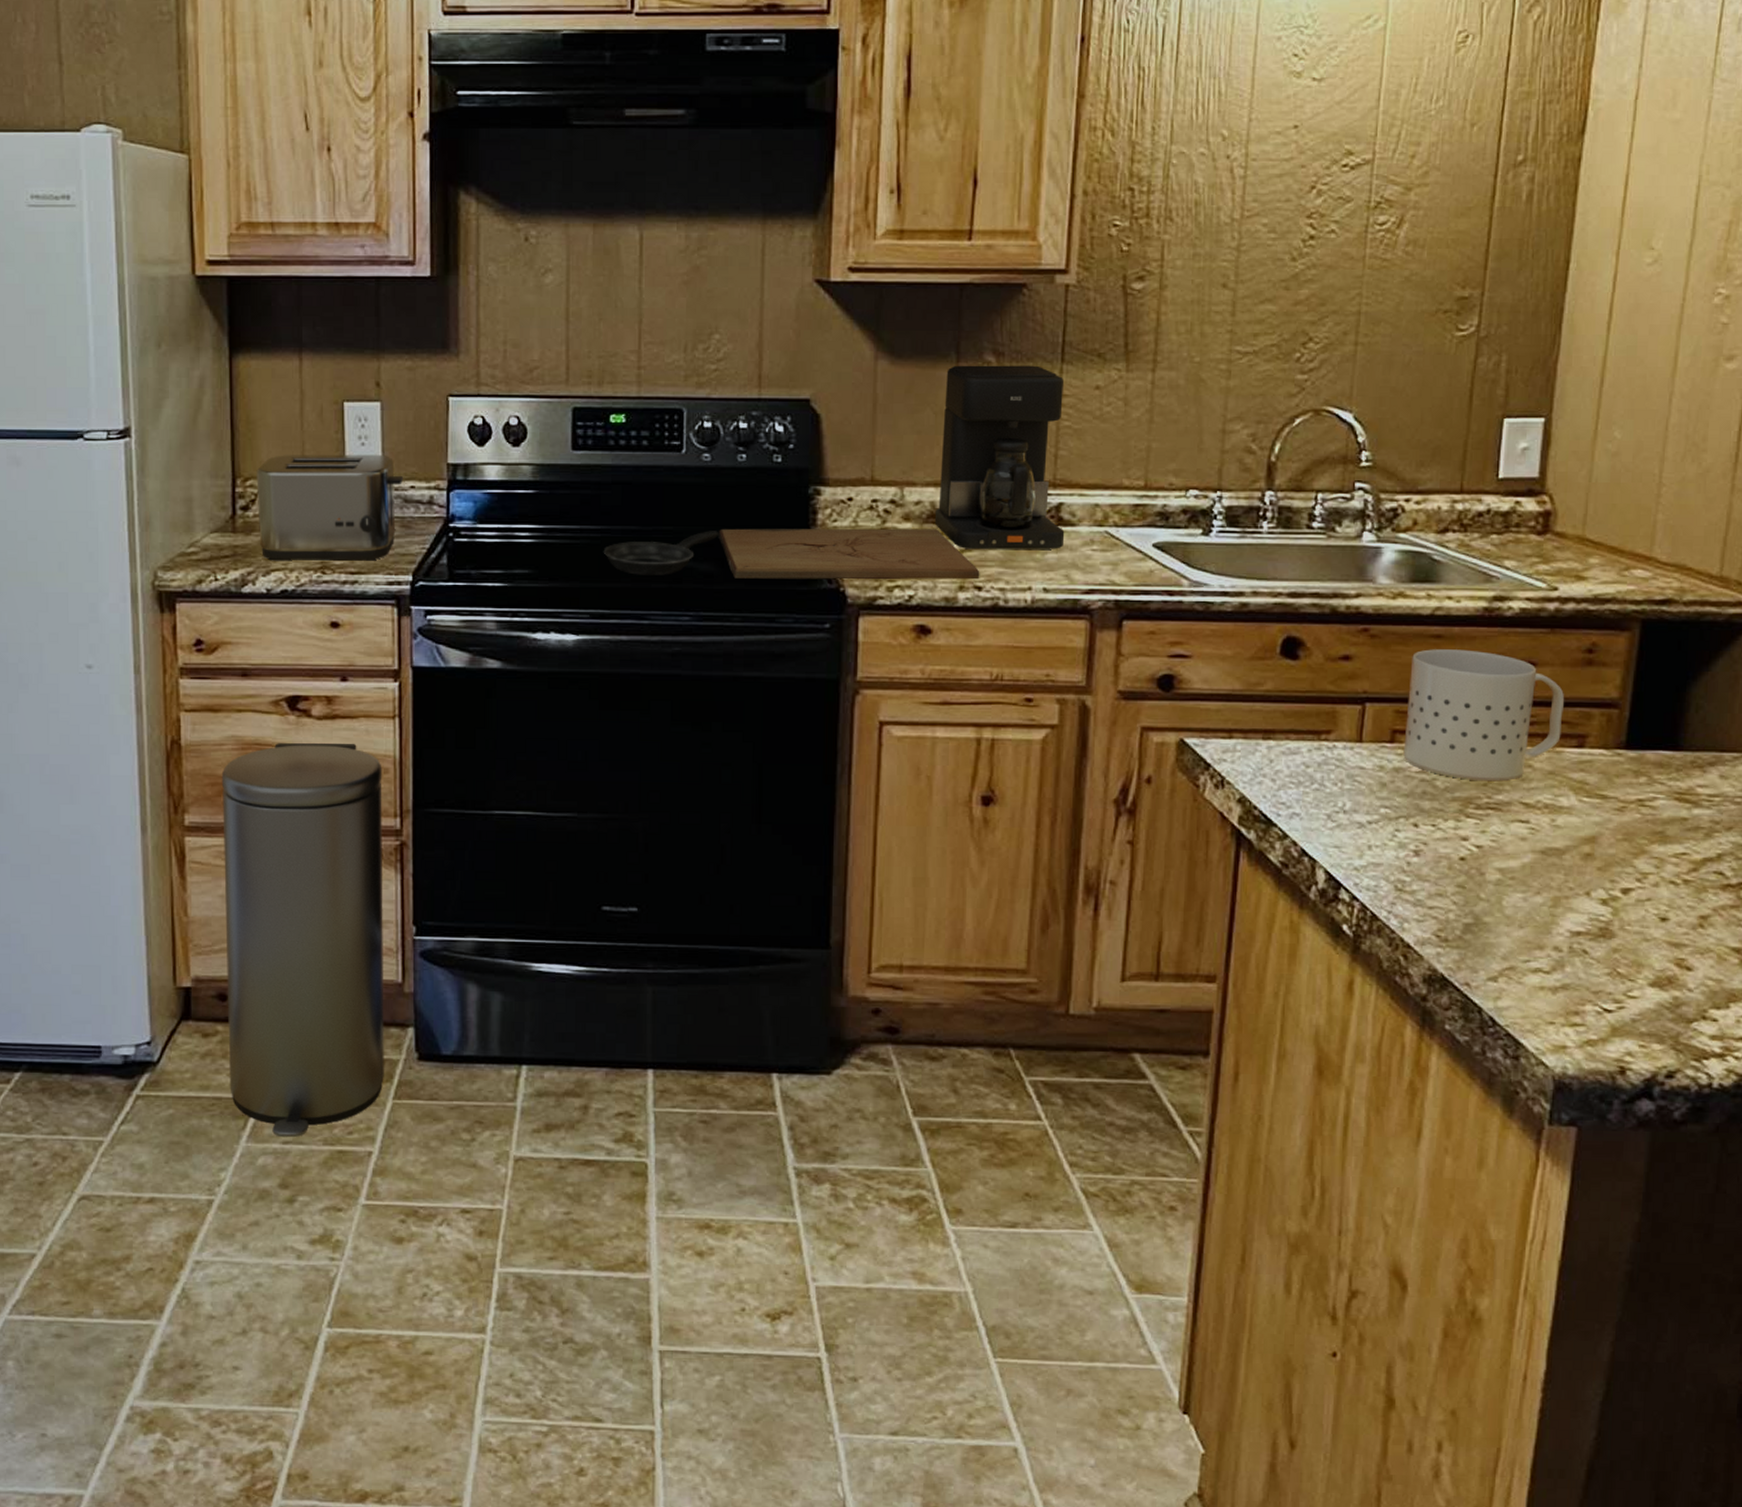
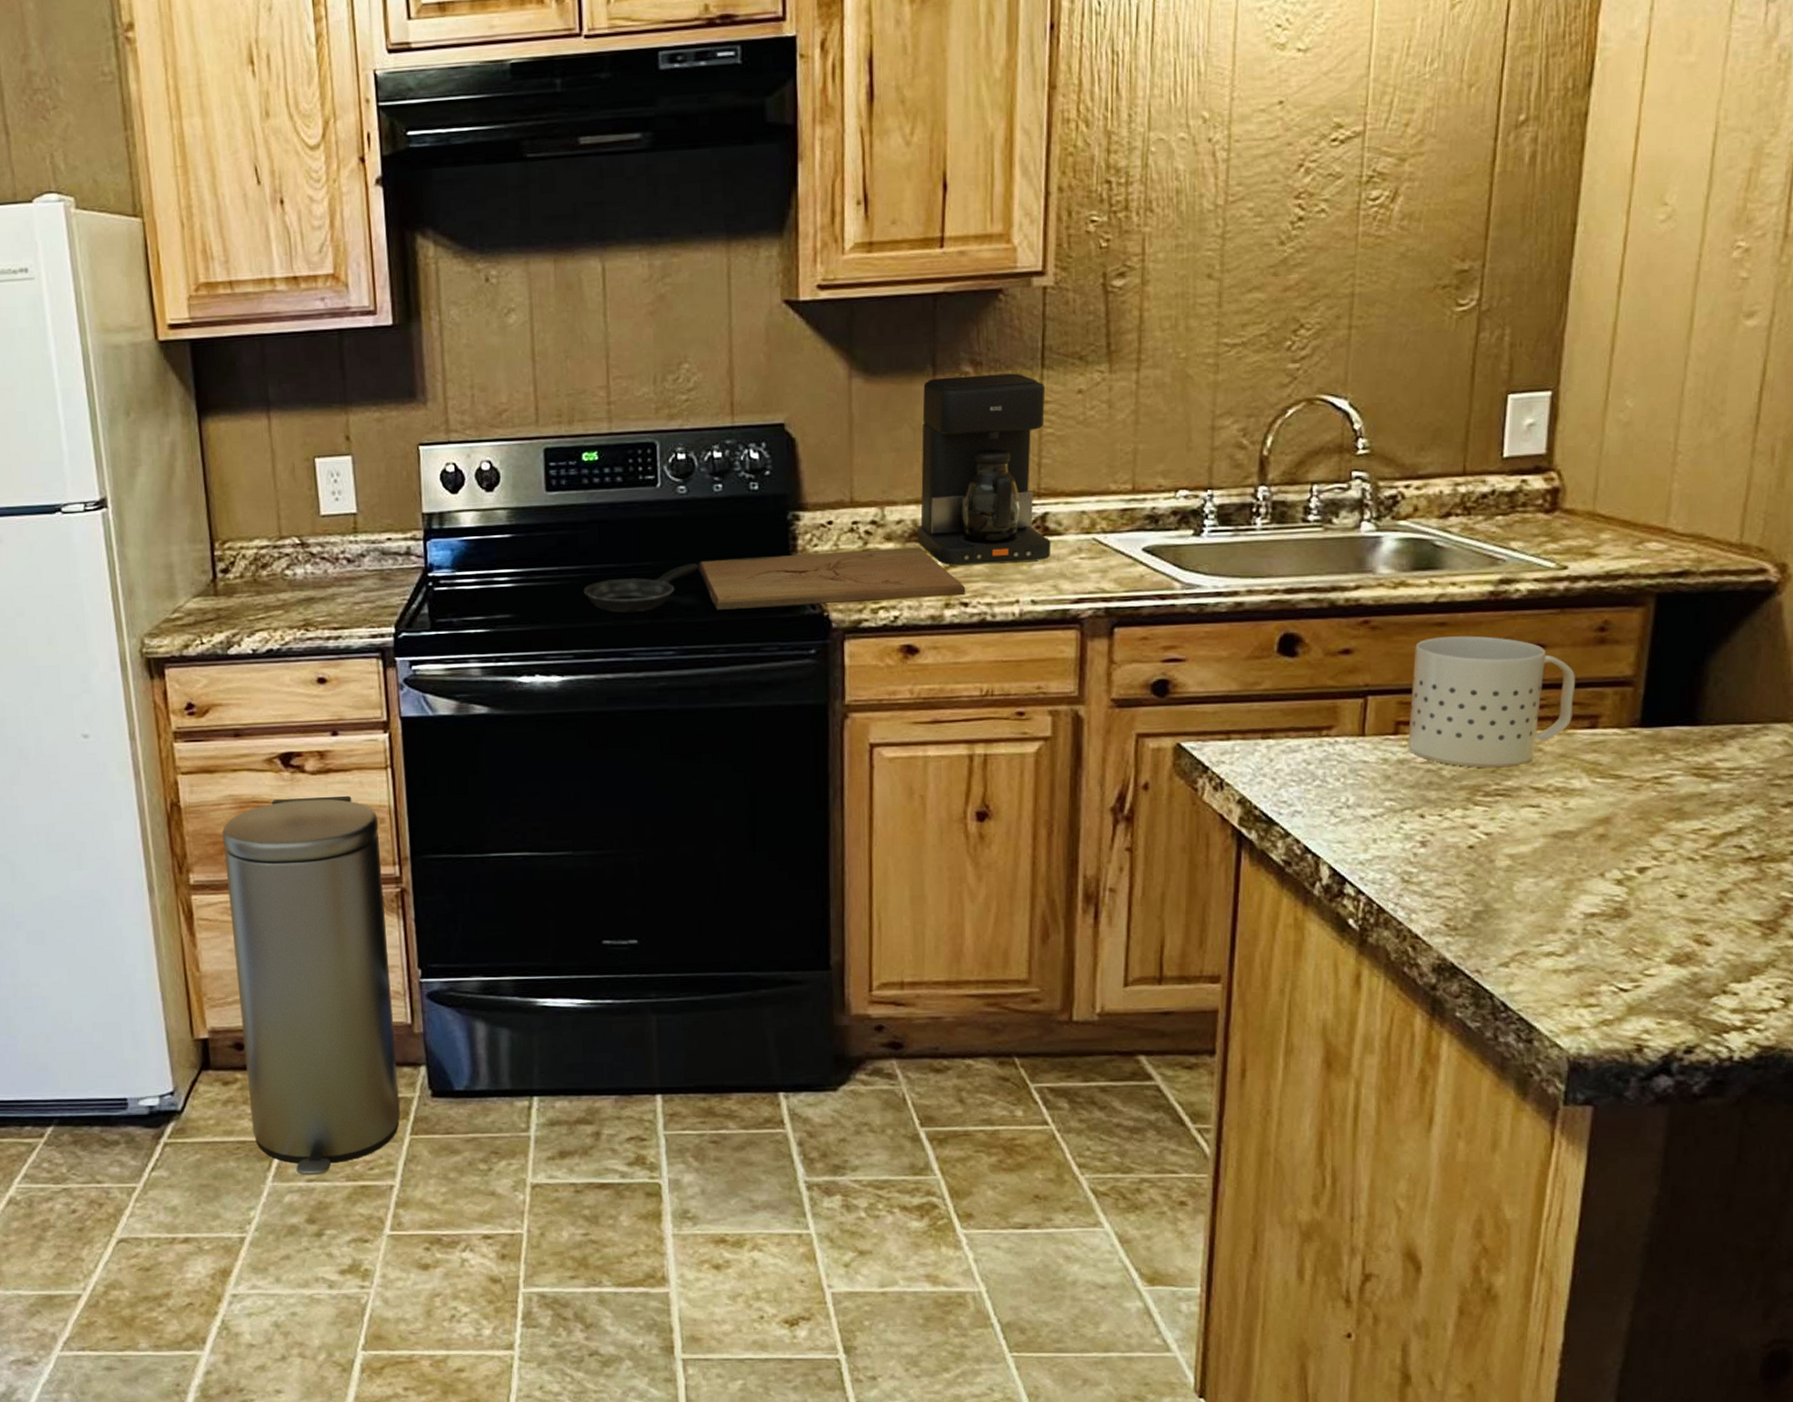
toaster: present [256,454,404,561] -> none [233,508,380,622]

